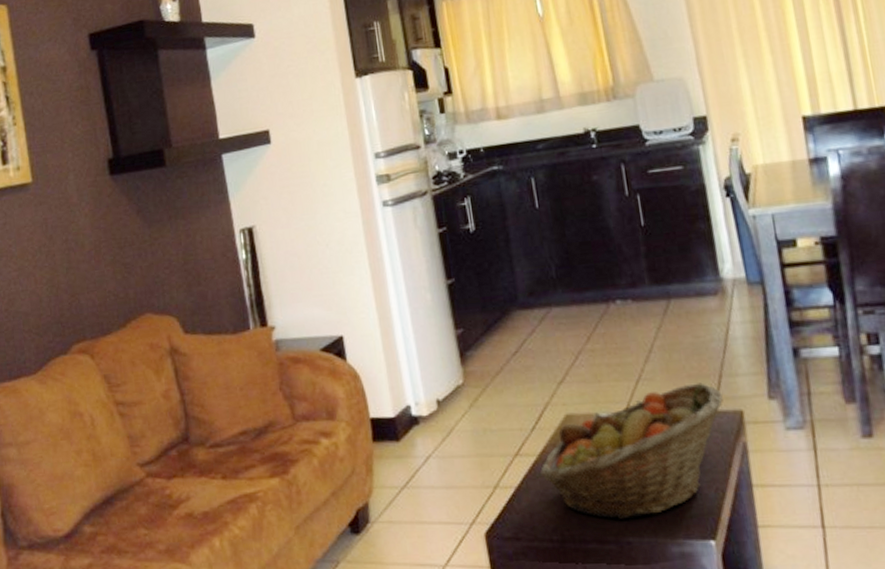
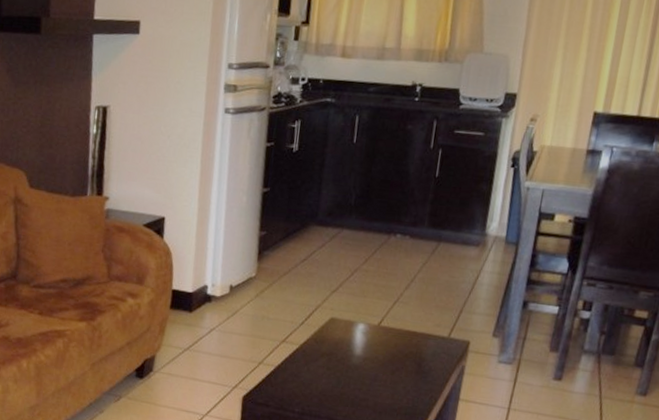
fruit basket: present [539,383,724,520] -> none [298,313,459,407]

